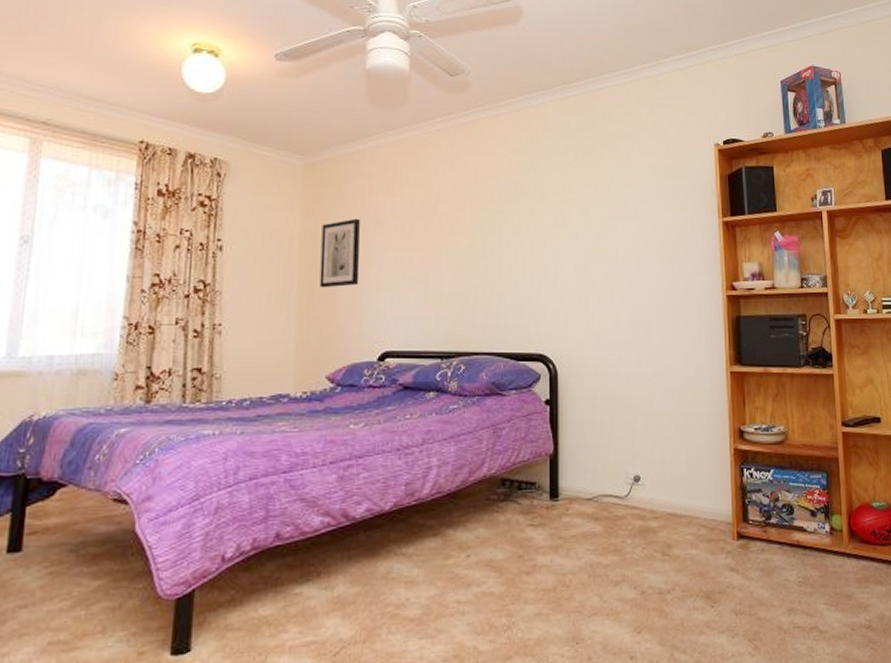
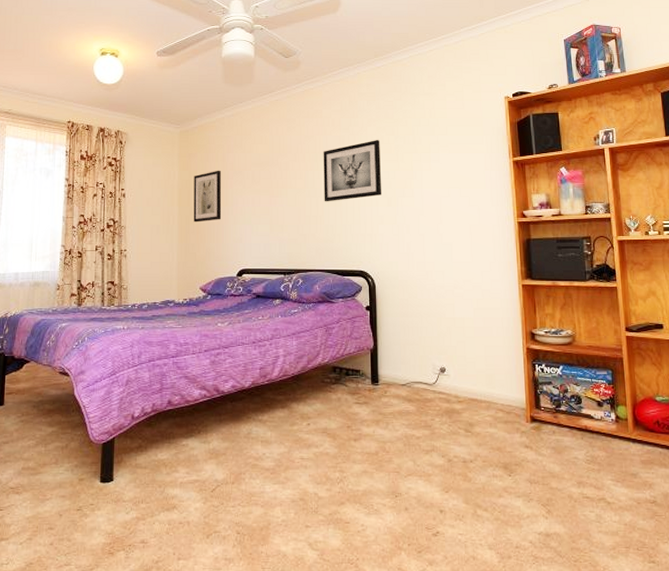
wall art: none [495,188,569,265] -> present [323,140,382,202]

